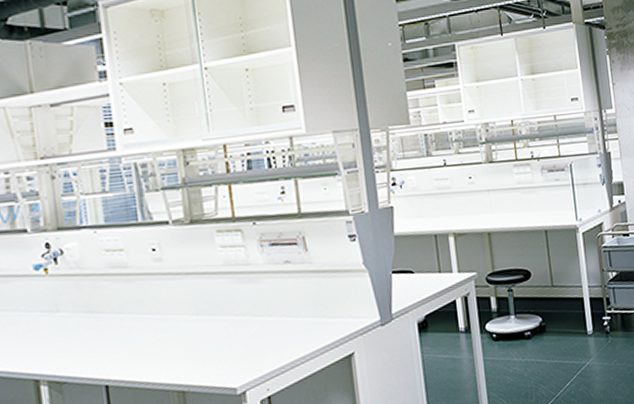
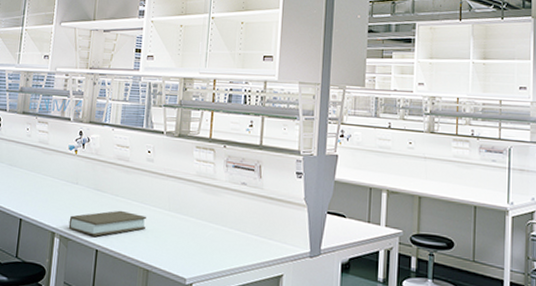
book: none [56,328,169,371] -> present [68,210,146,237]

